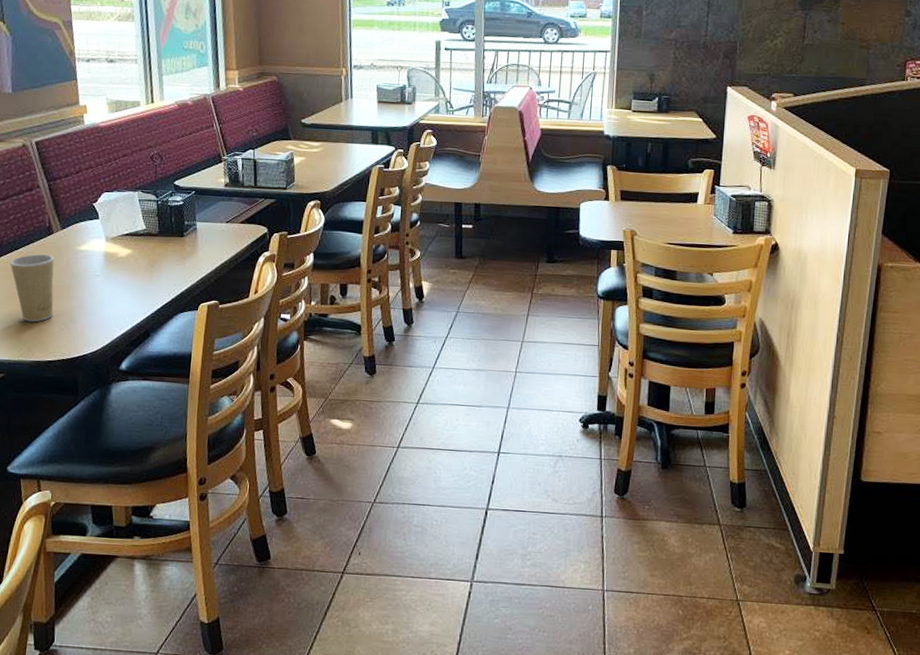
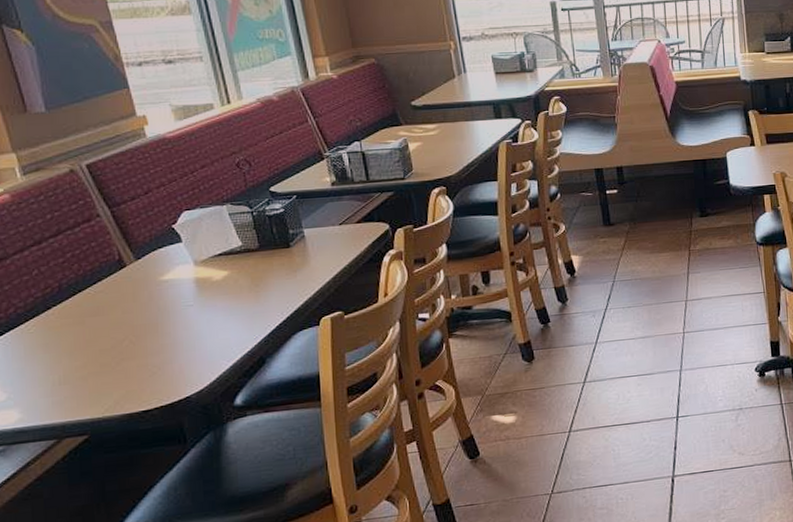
paper cup: present [10,254,55,322] -> none [75,291,140,372]

